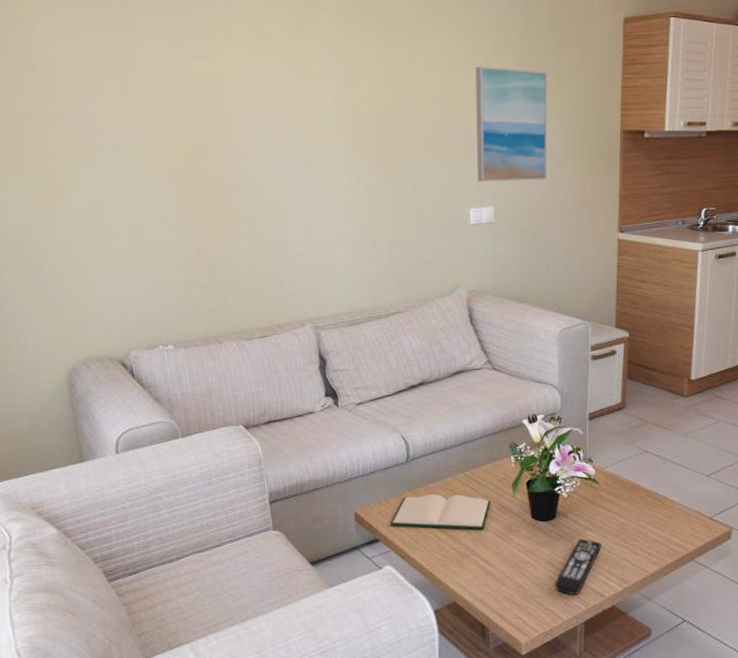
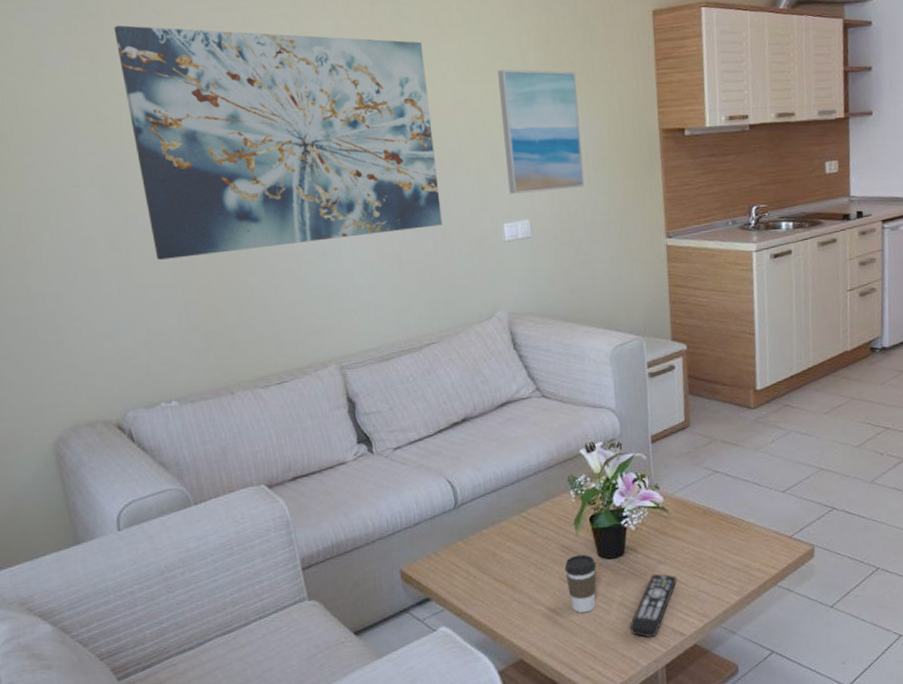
wall art: none [140,7,415,220] -> present [114,25,443,260]
hardback book: present [390,494,491,530] -> none [441,538,552,582]
coffee cup: none [500,514,529,567] -> present [564,554,597,613]

